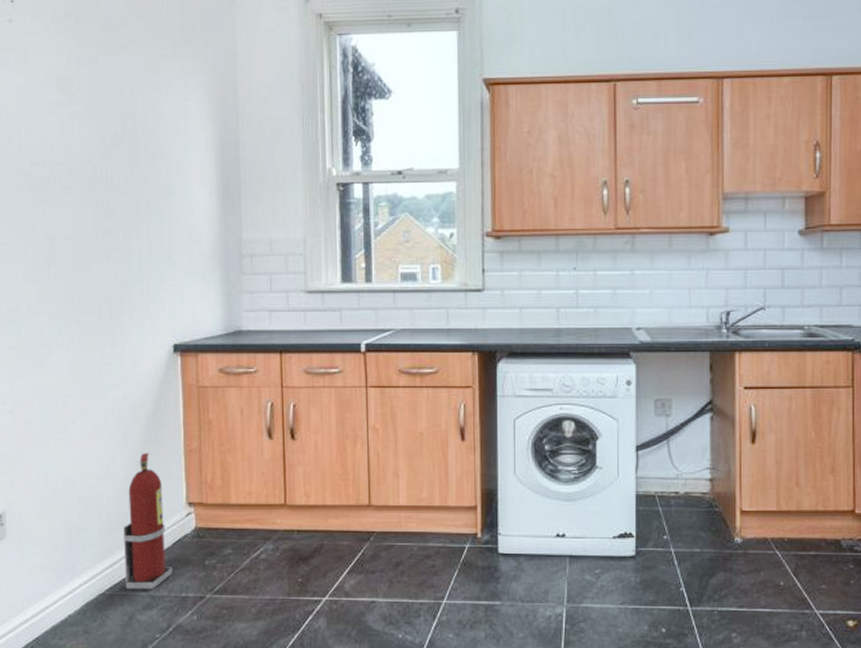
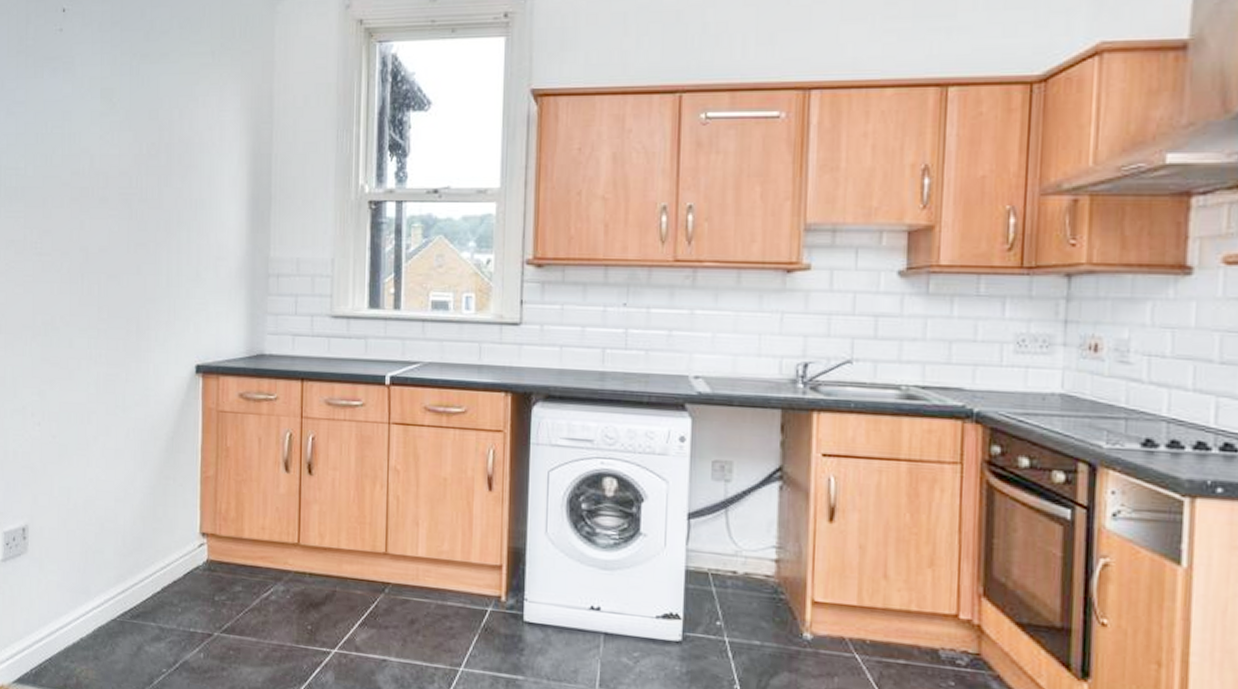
fire extinguisher: present [122,453,172,589] -> none [136,476,182,621]

